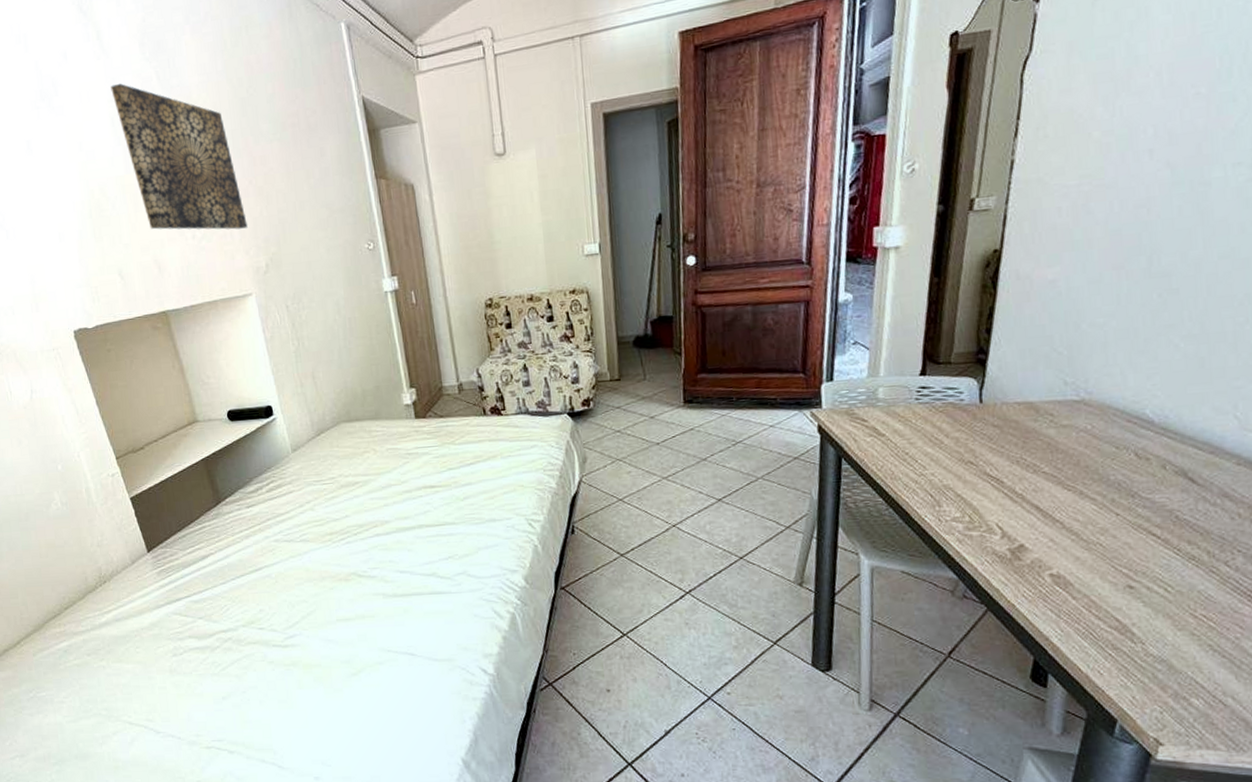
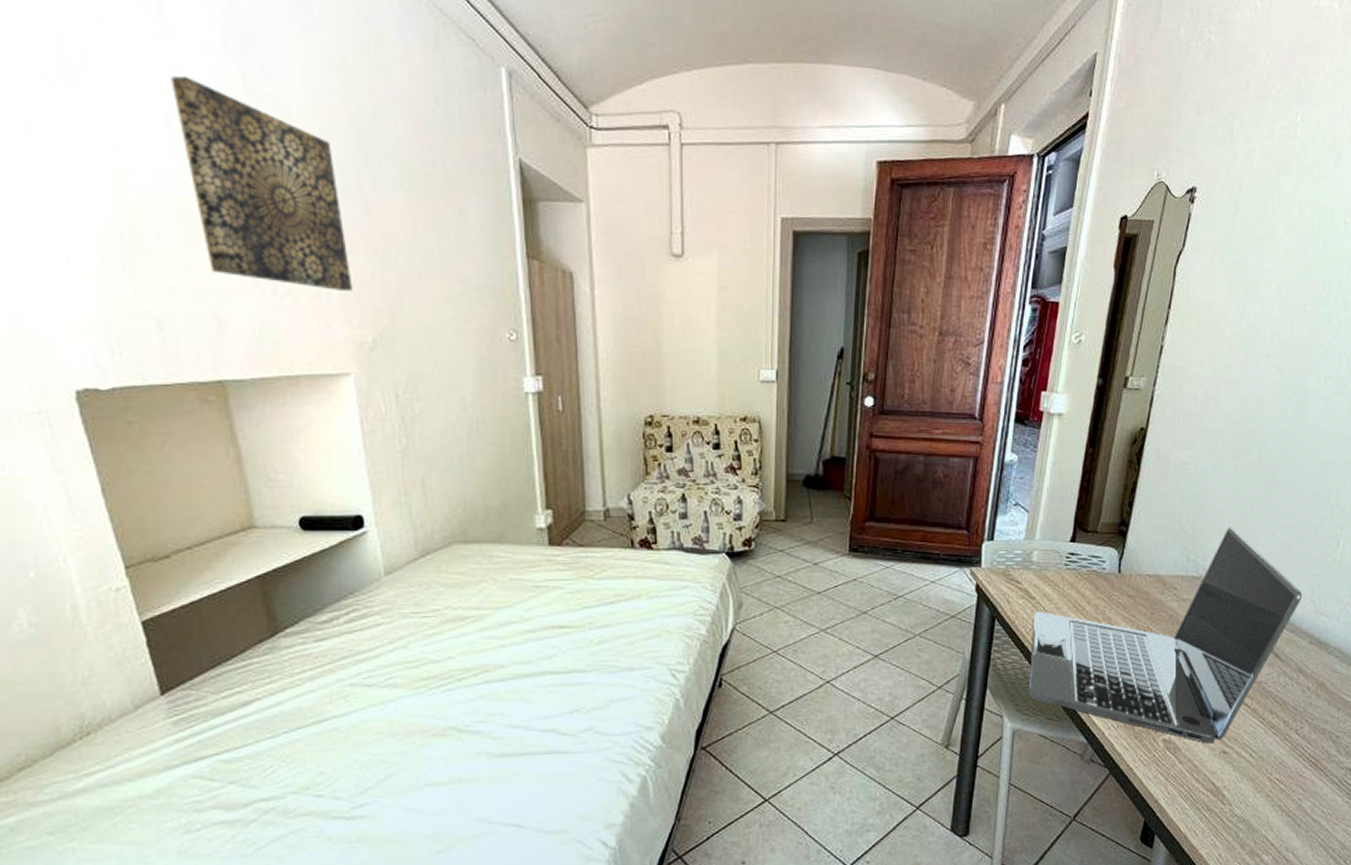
laptop: none [884,343,1221,578] -> present [1028,527,1302,744]

